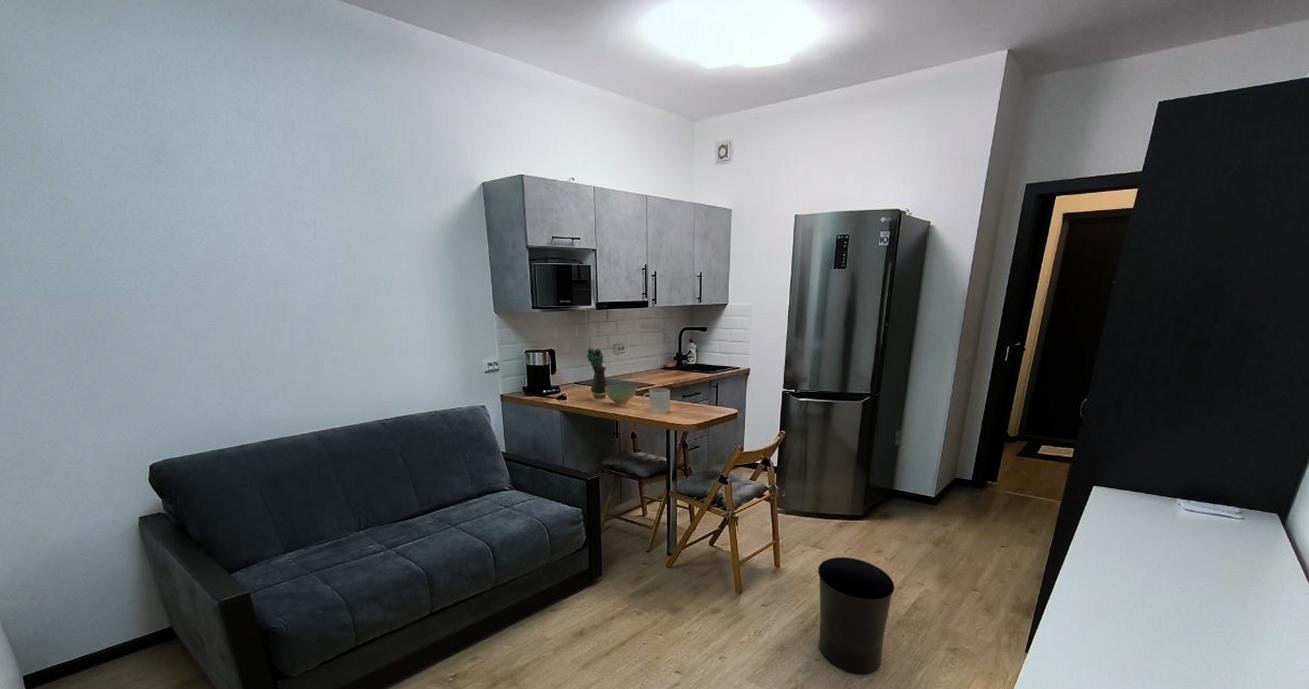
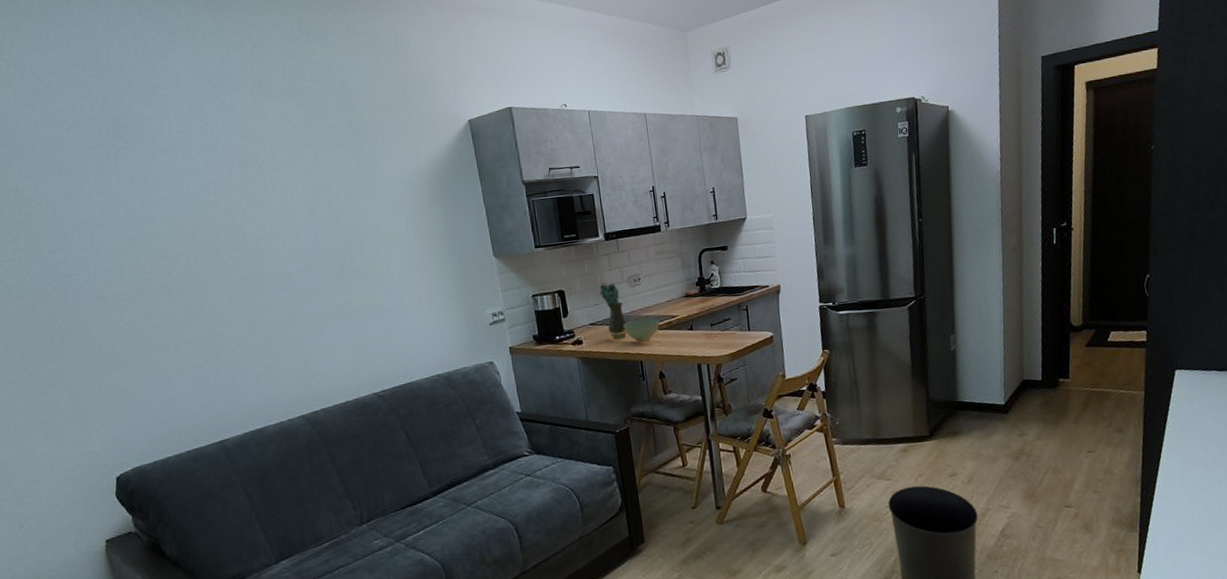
mug: present [642,387,671,414] -> none [666,317,699,349]

